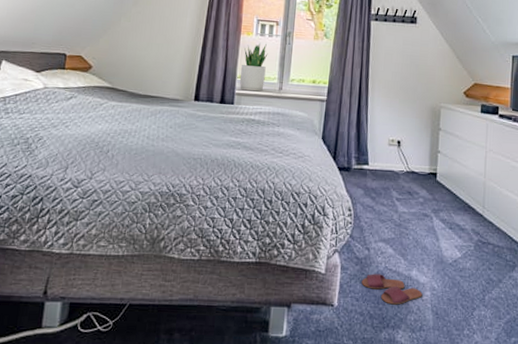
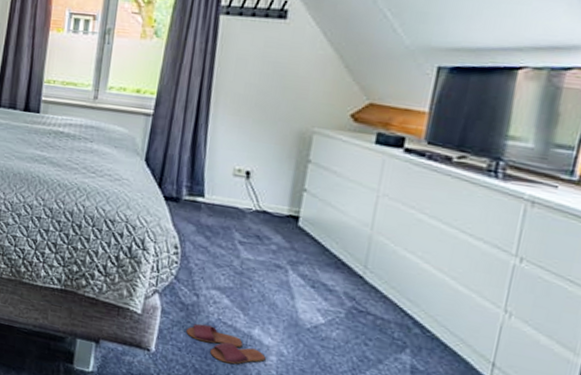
planter: present [239,42,268,92] -> none [47,41,82,100]

